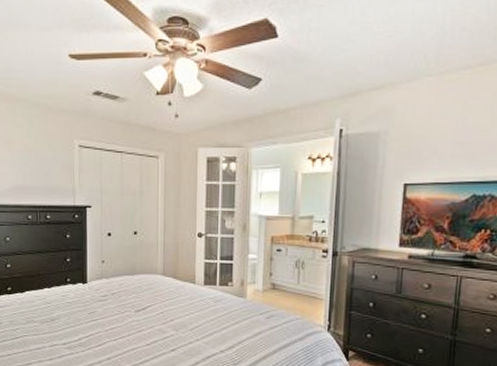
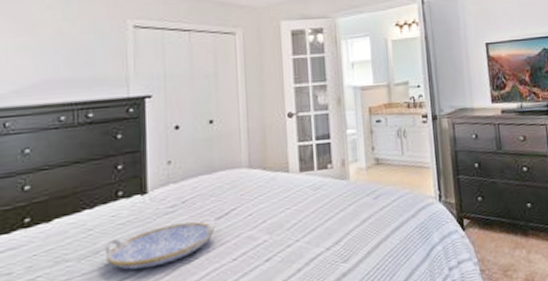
serving tray: none [58,310,135,339] -> present [104,221,216,270]

